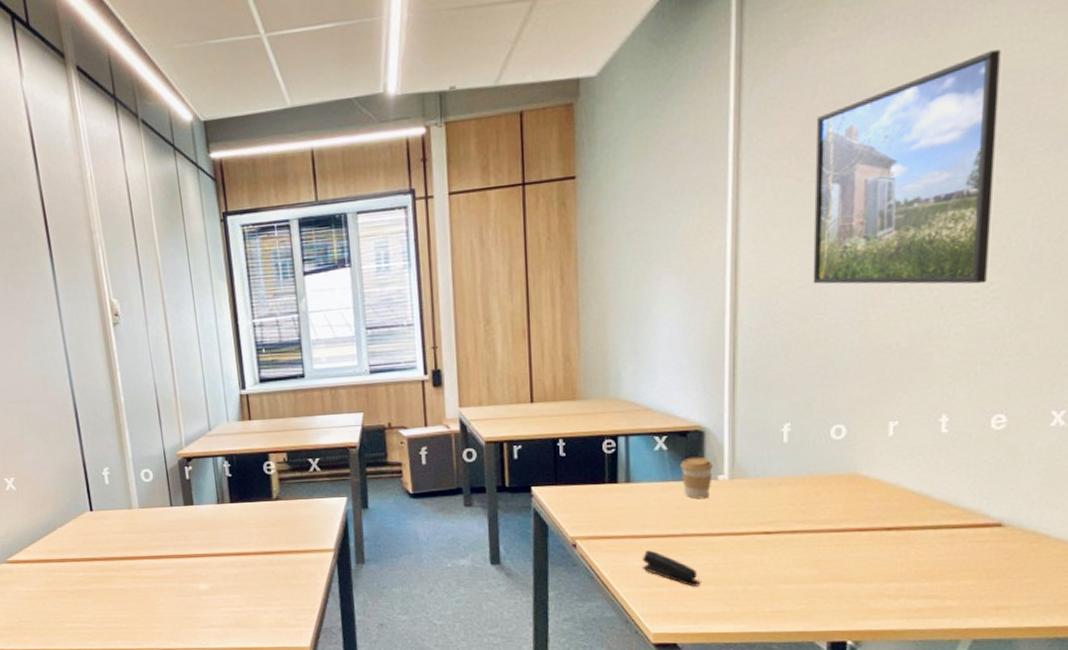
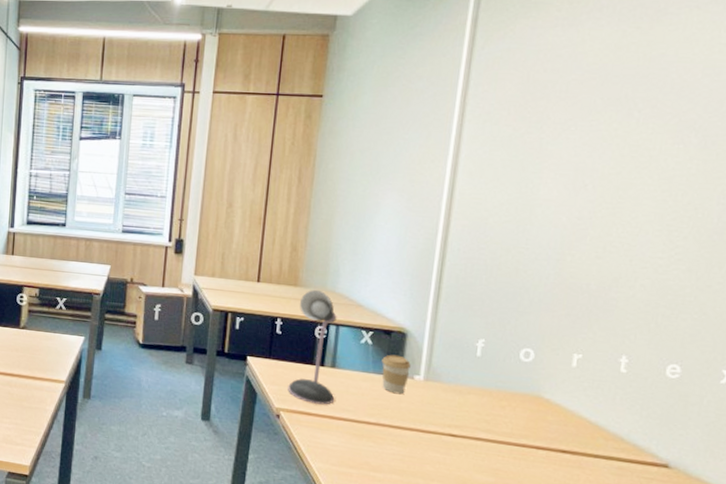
desk lamp: none [580,399,634,526] -> present [288,289,337,405]
stapler: present [641,550,701,587] -> none [335,432,388,474]
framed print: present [813,49,1001,285] -> none [518,48,702,245]

